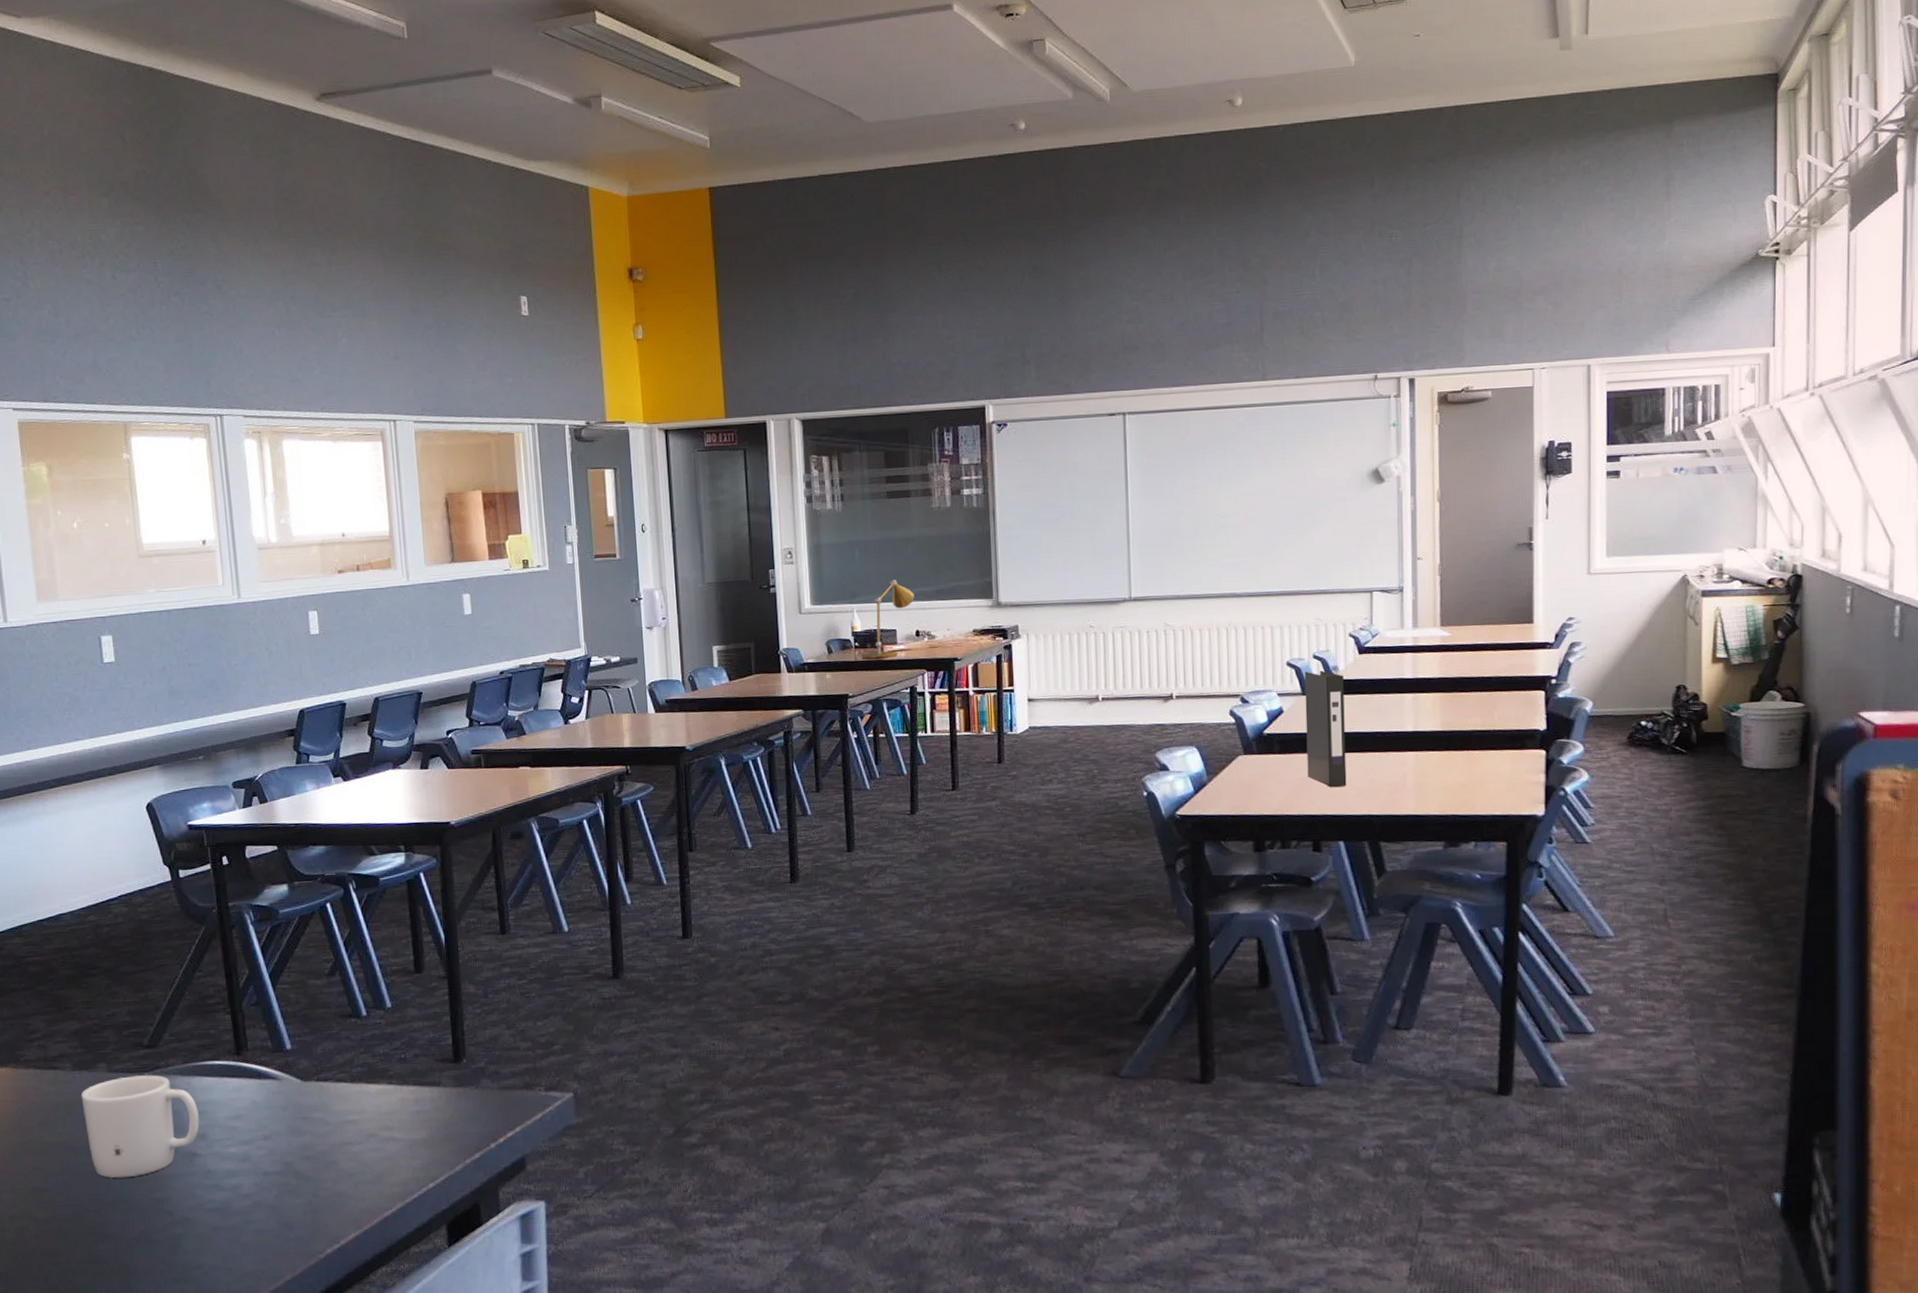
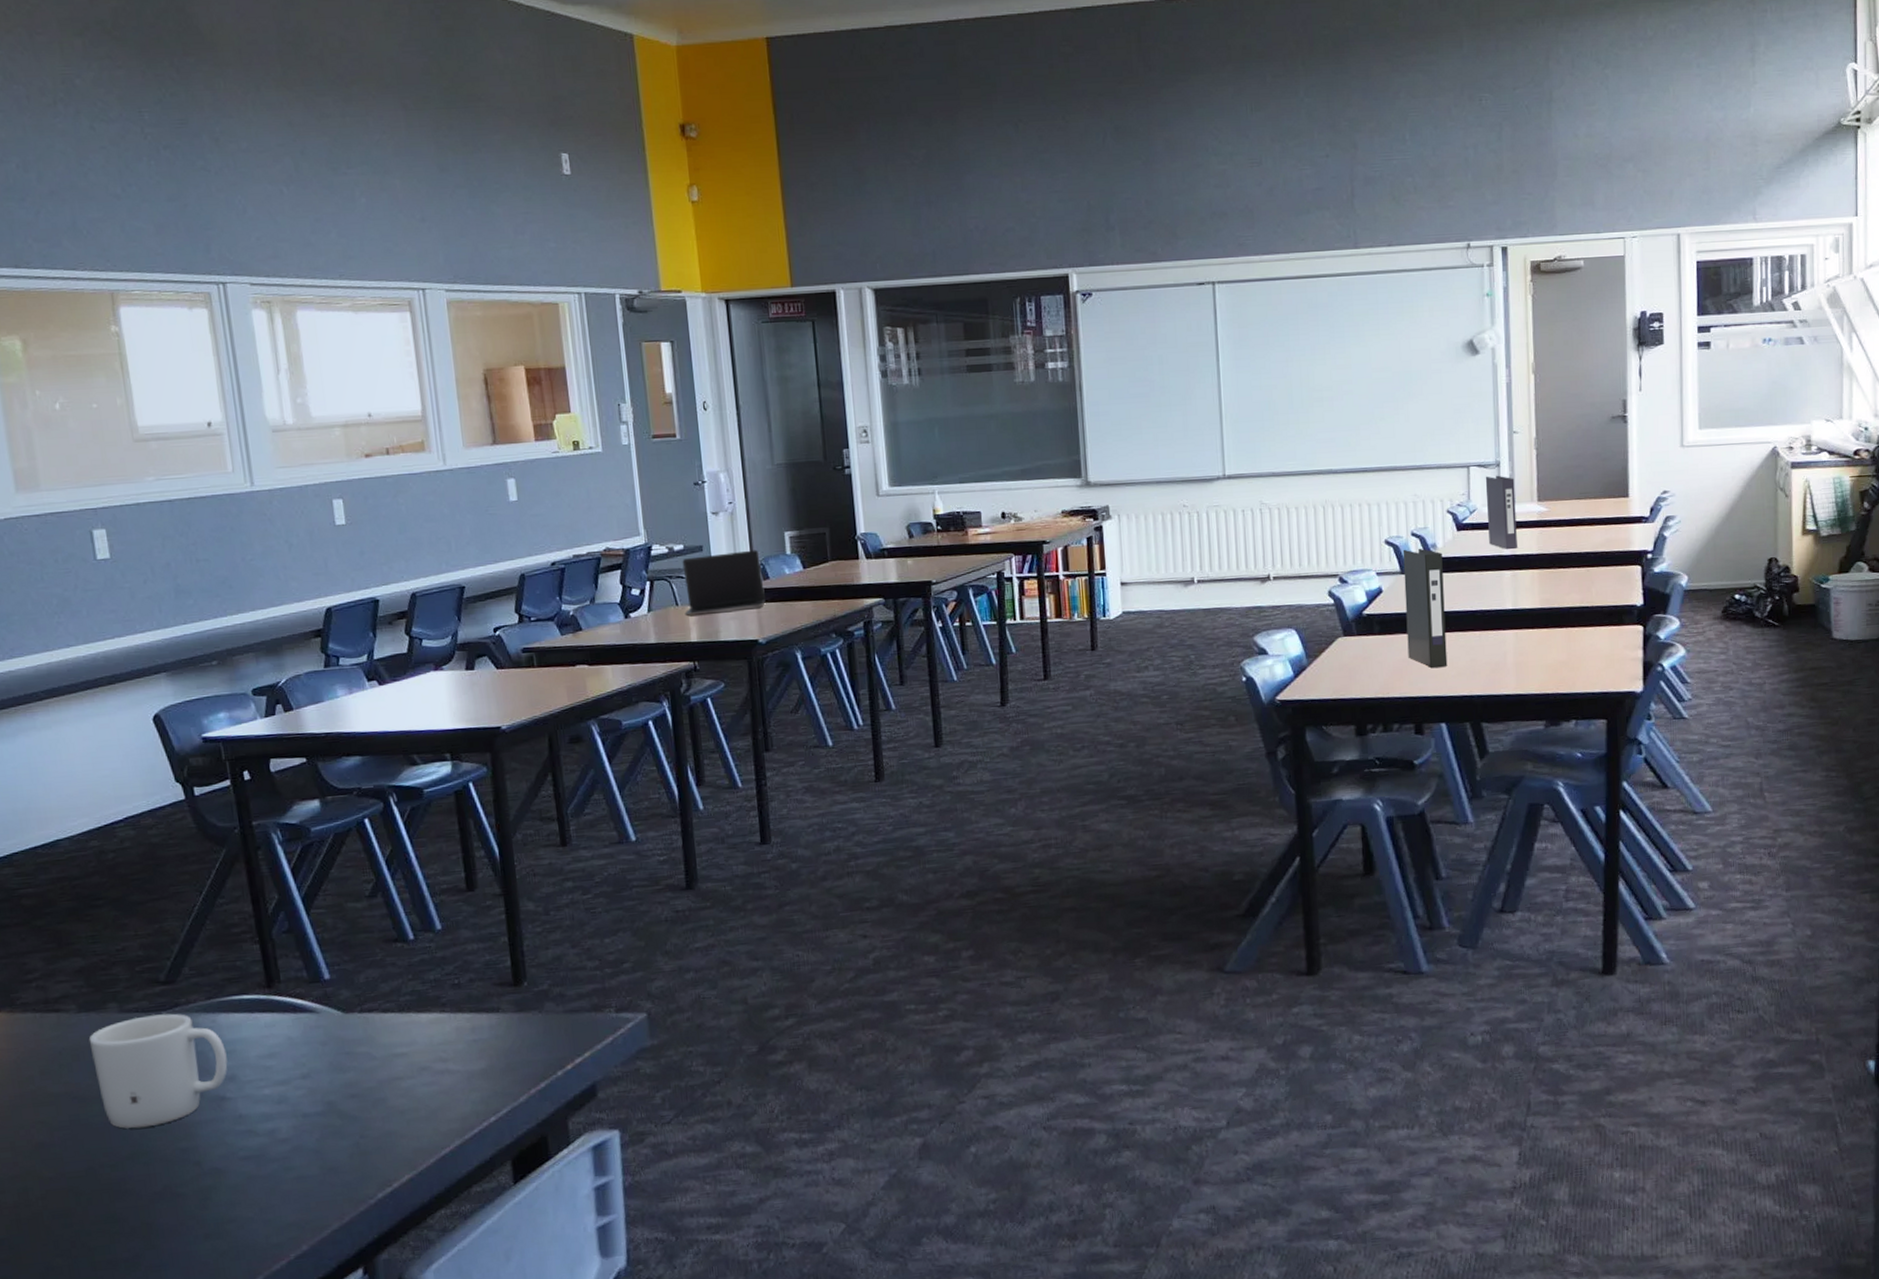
laptop computer: none [618,662,693,724] -> present [682,550,766,617]
desk lamp: present [861,580,915,661] -> none [944,459,999,545]
binder: none [1388,600,1419,673] -> present [1485,475,1517,549]

